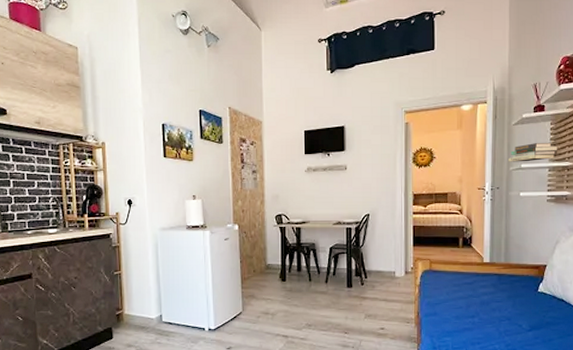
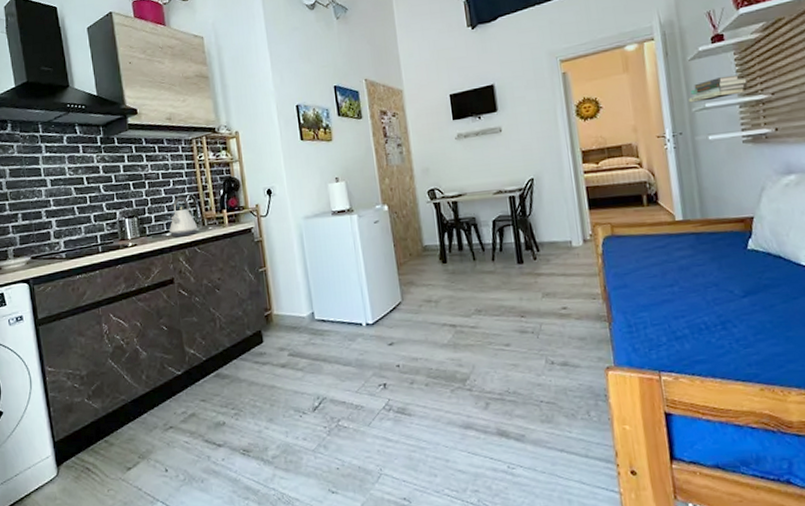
kettle: none [30,199,59,237] -> present [169,197,198,239]

